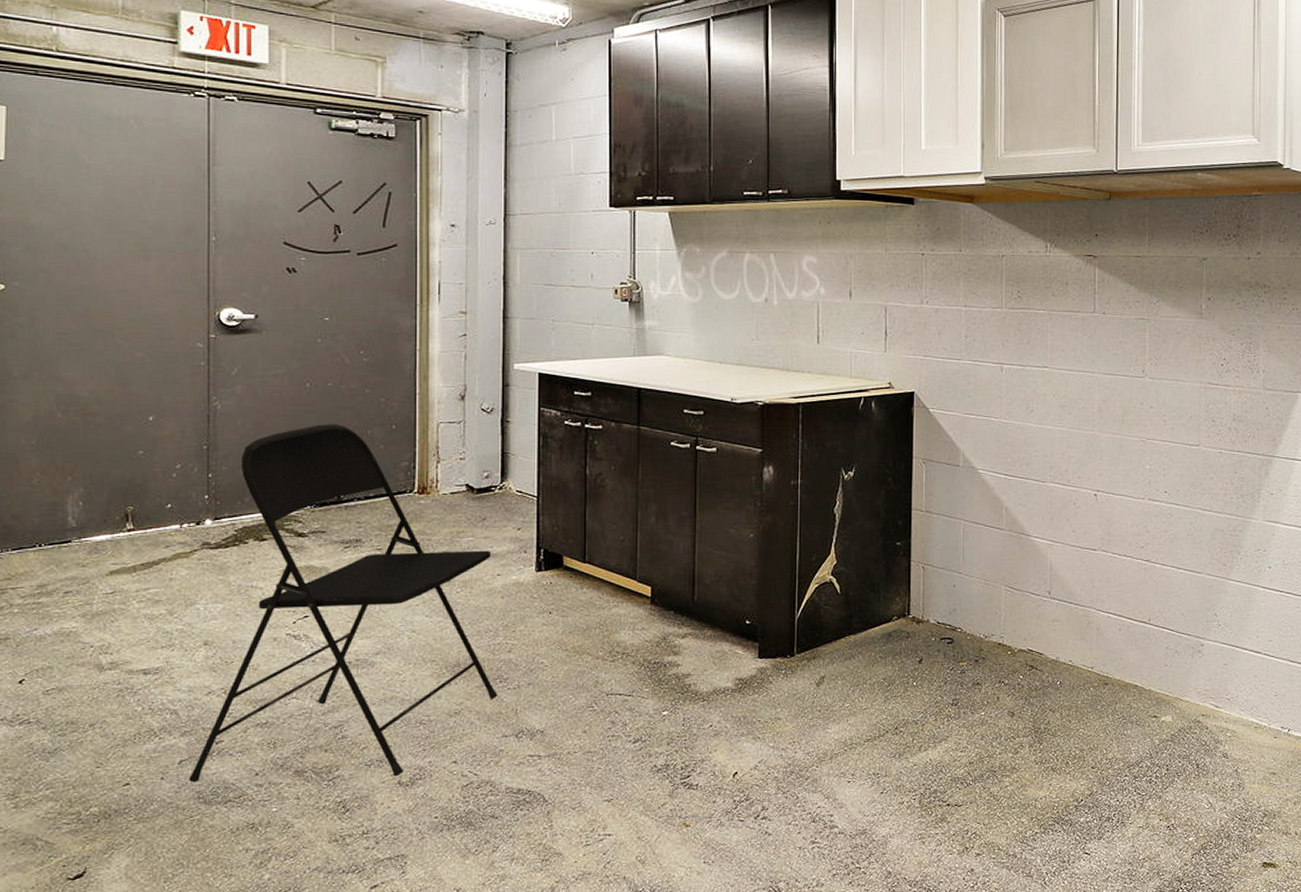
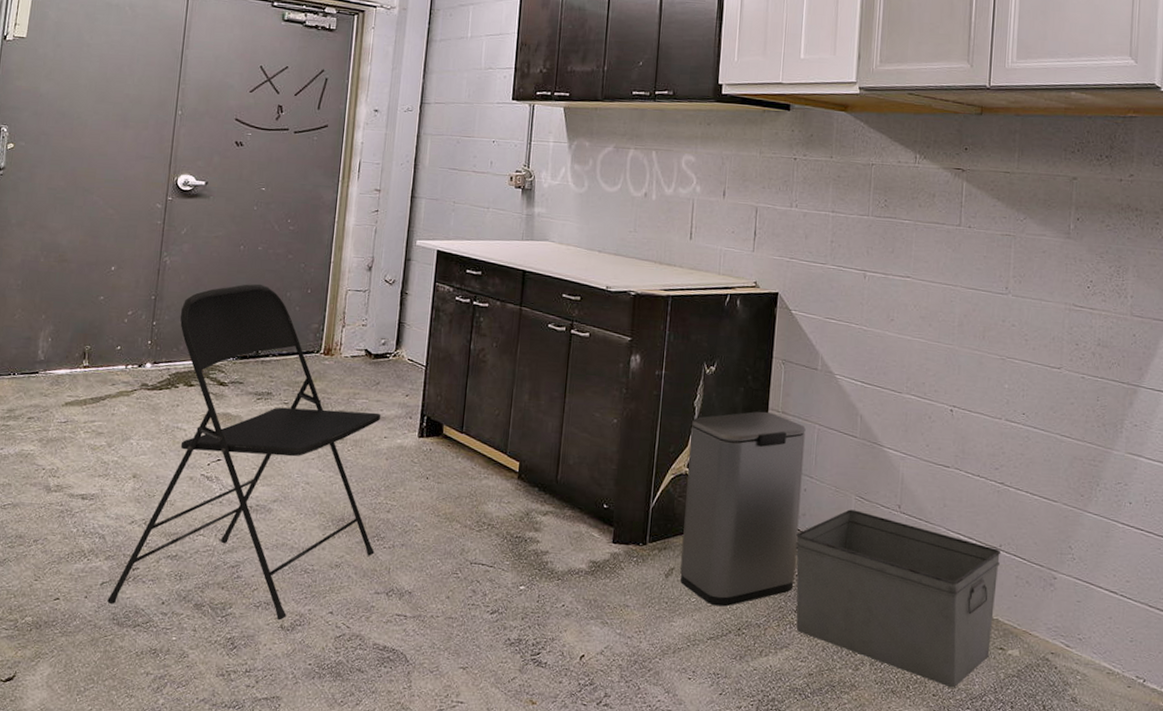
pedal bin: none [832,512,951,708] -> present [680,411,806,607]
storage bin: none [948,600,1150,759] -> present [796,509,1000,688]

